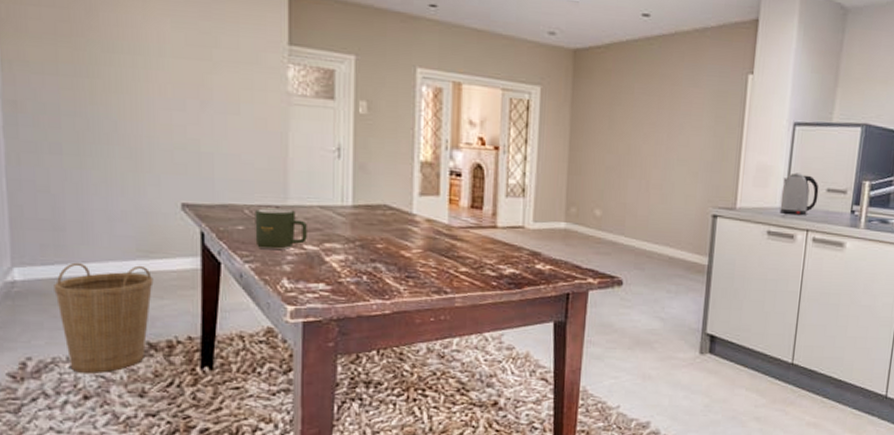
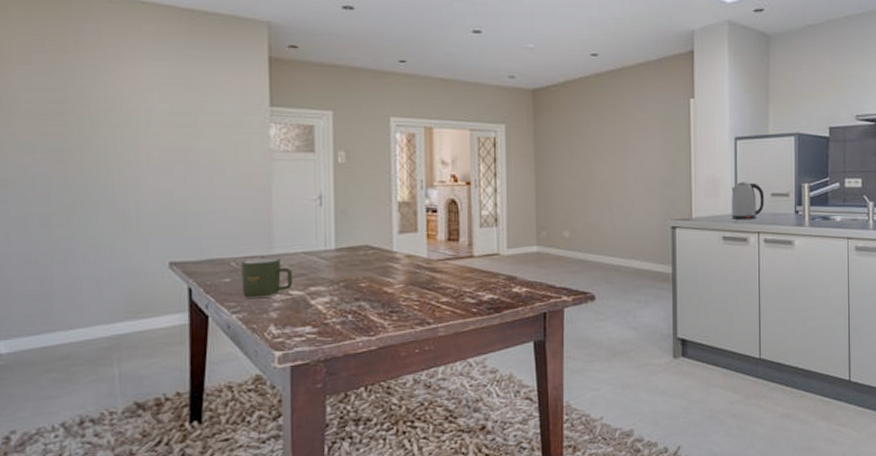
basket: present [54,262,154,373] -> none [40,326,141,442]

